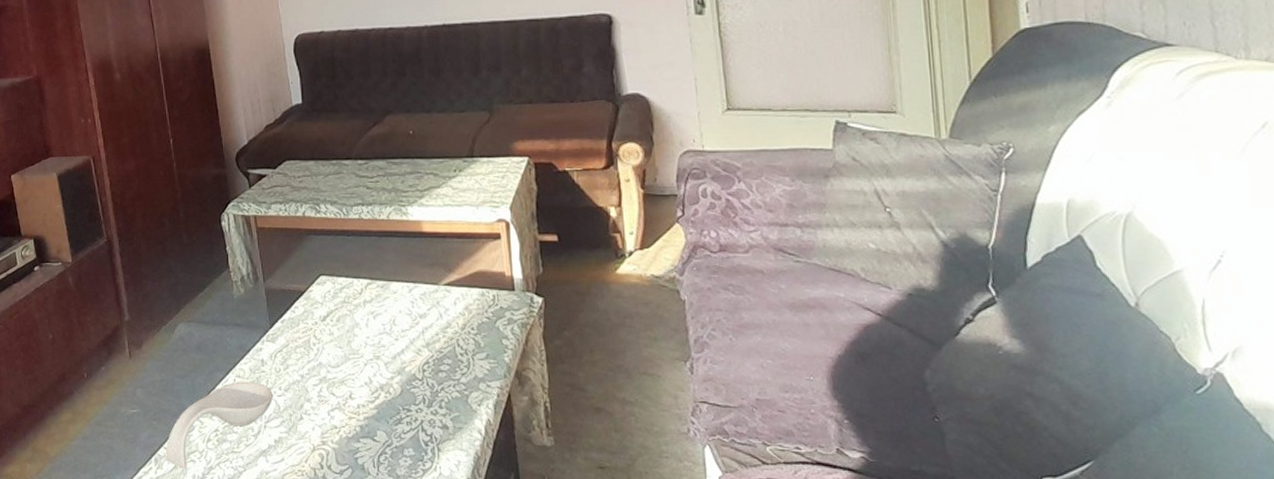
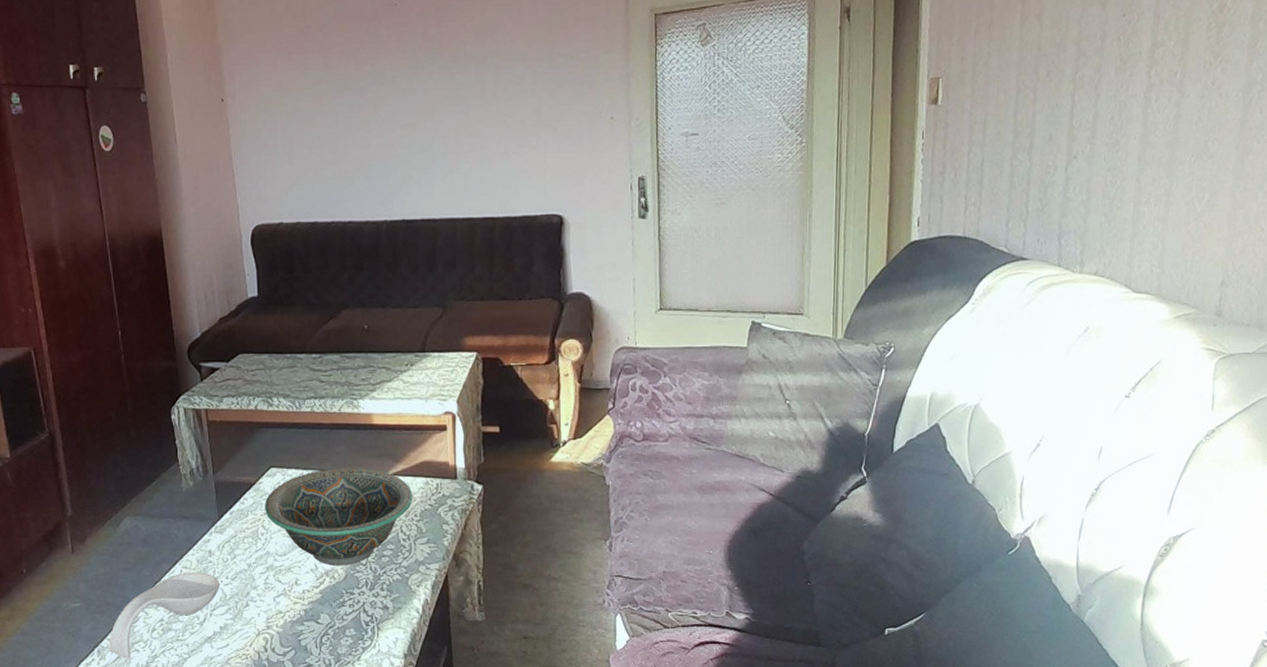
decorative bowl: none [316,276,469,380] -> present [265,467,413,566]

